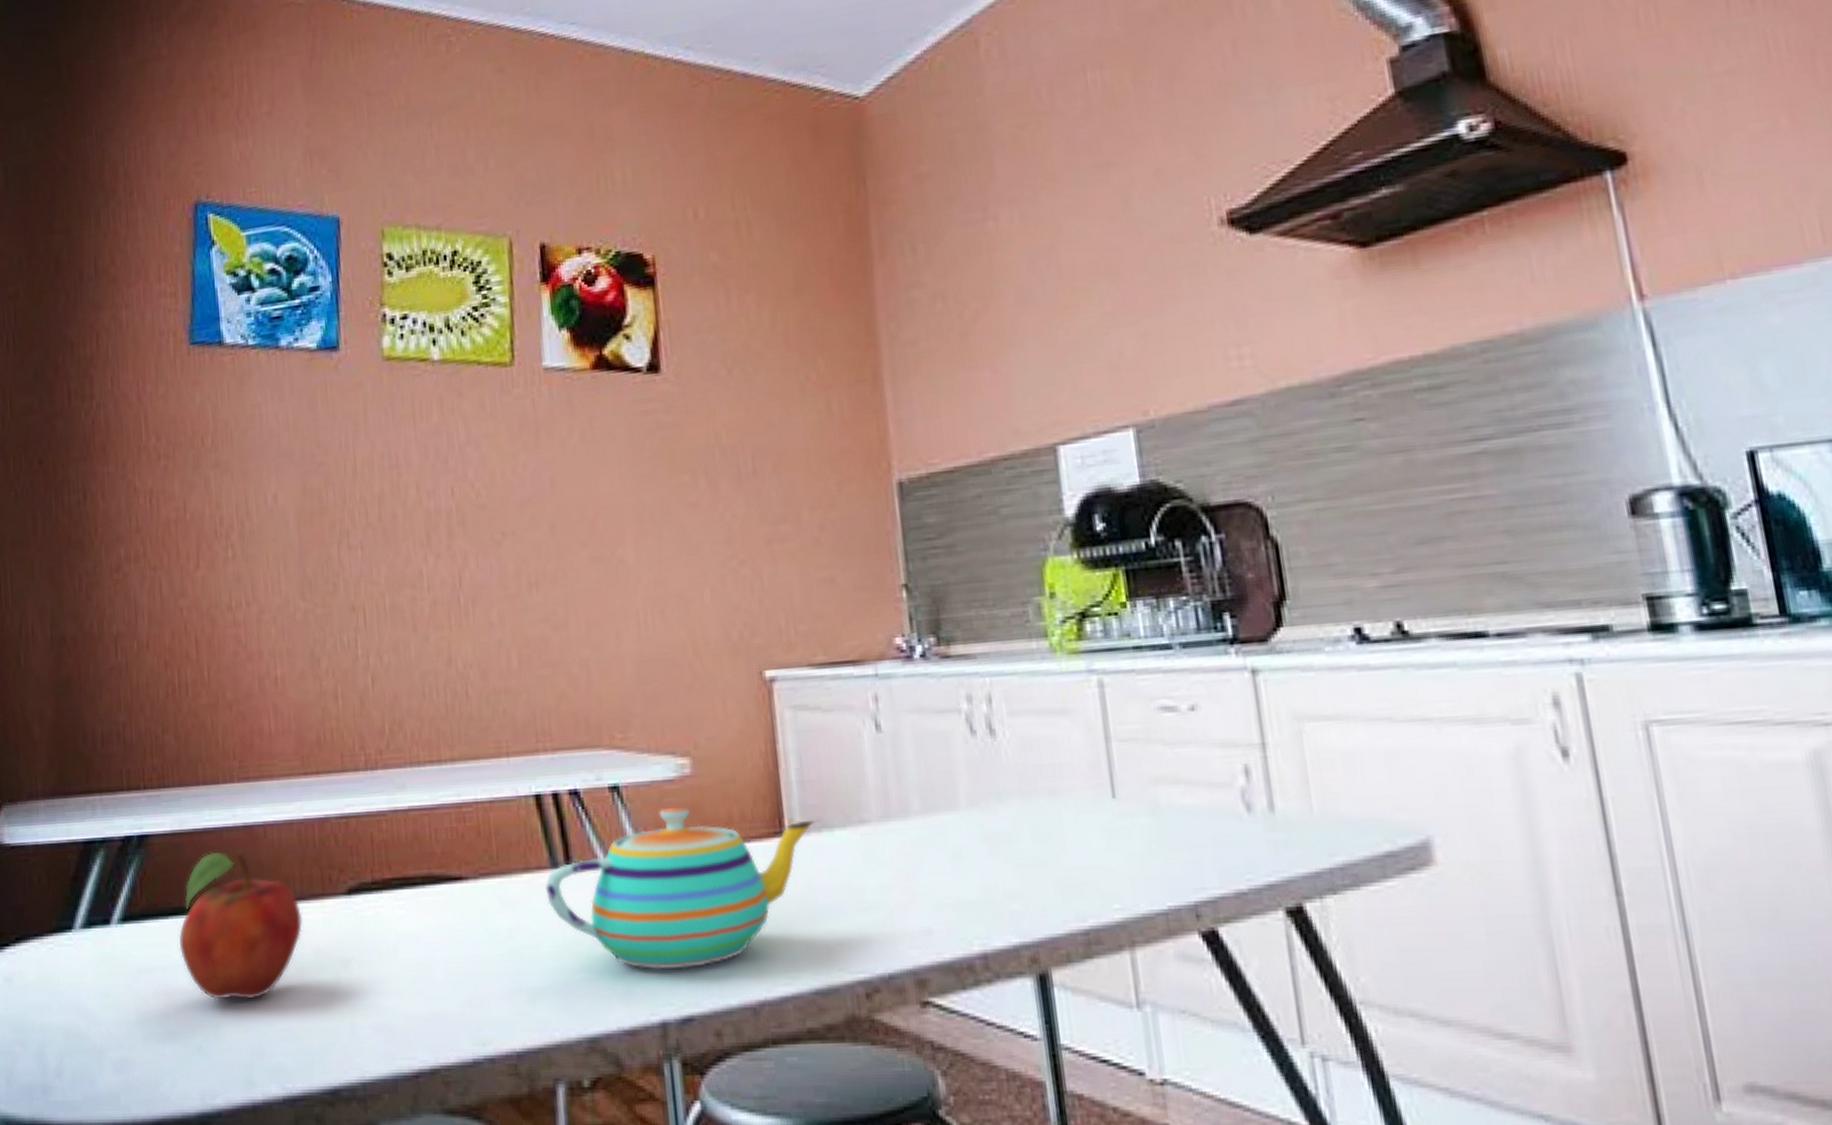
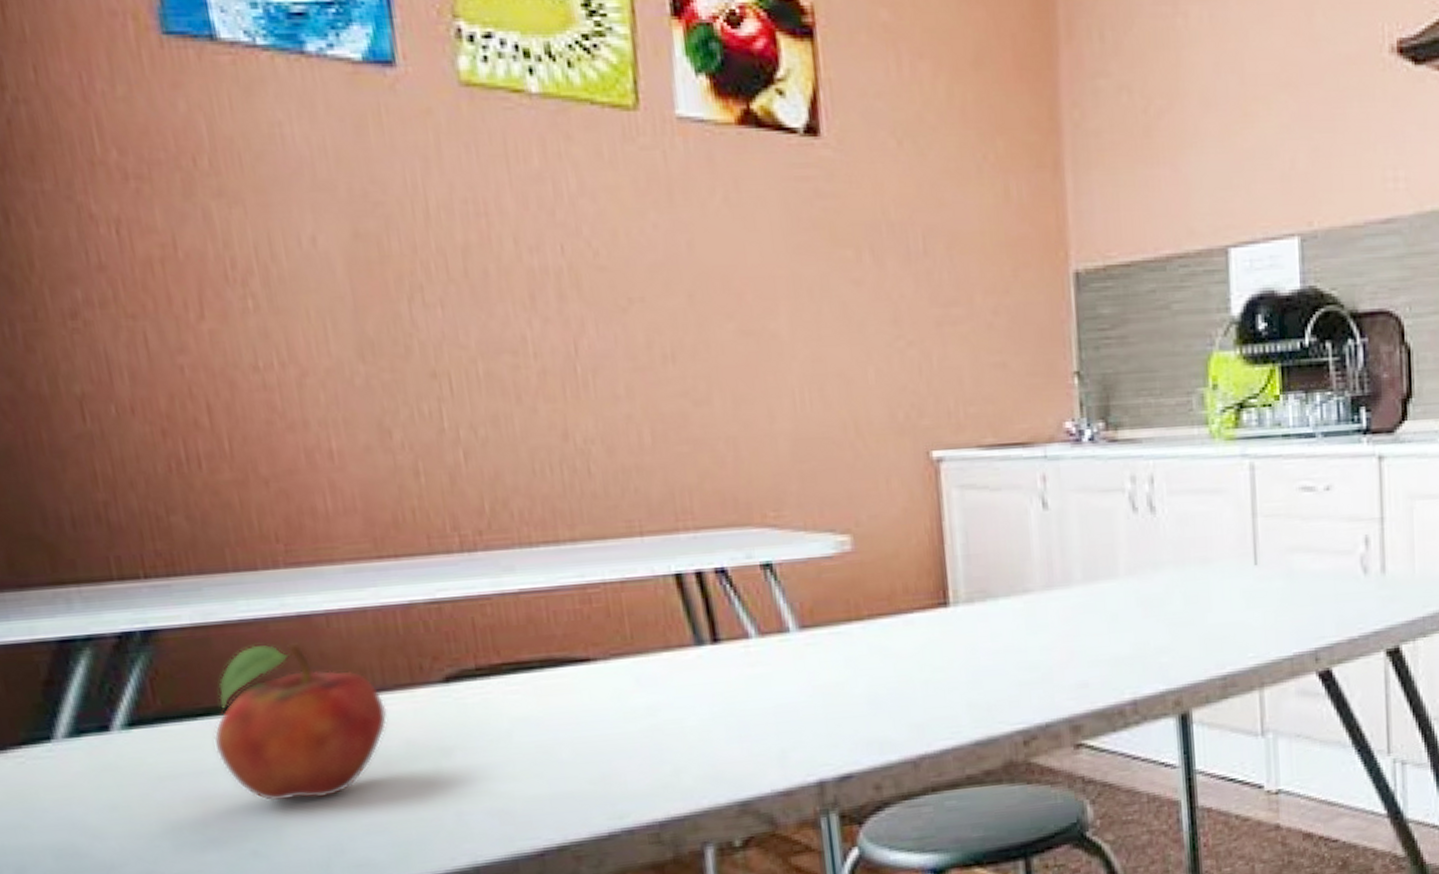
teapot: present [546,806,815,970] -> none [689,581,979,735]

